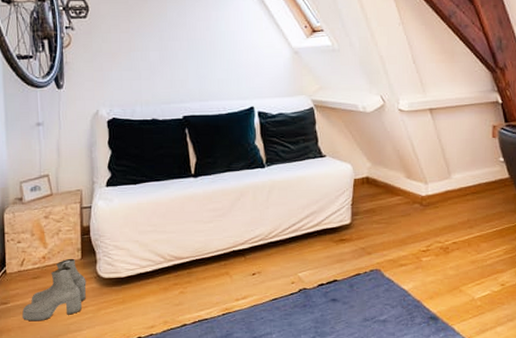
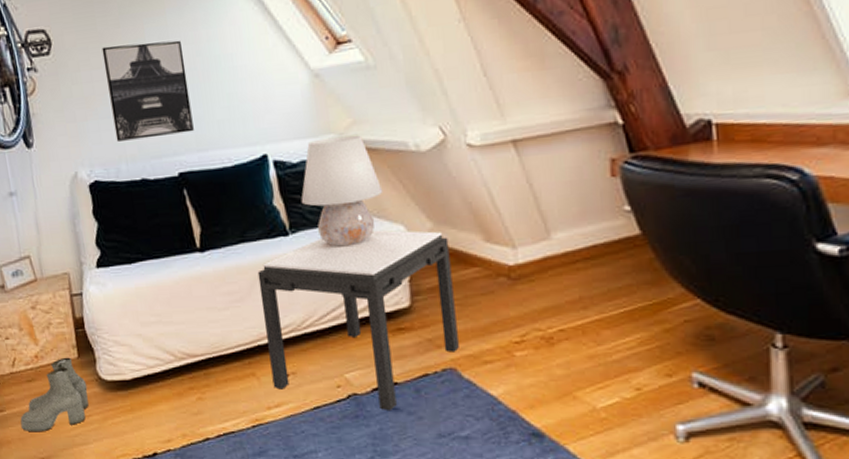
wall art: none [130,16,199,89] -> present [102,40,194,141]
side table: none [238,166,383,302] -> present [257,229,459,411]
table lamp: none [276,97,338,178] -> present [301,134,383,247]

